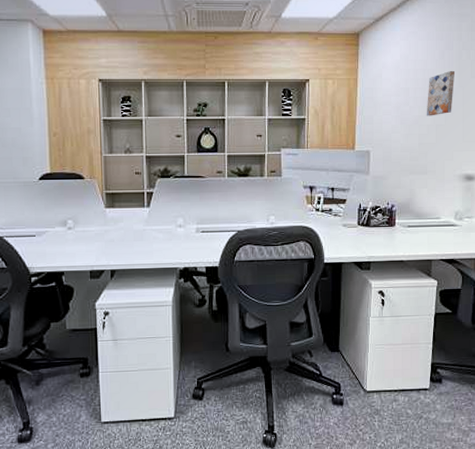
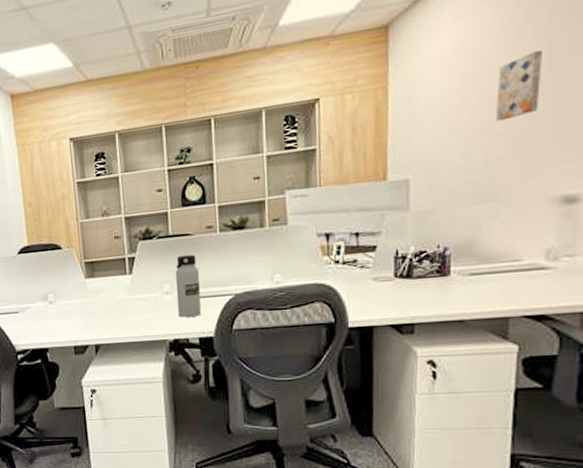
water bottle: none [188,194,209,248] -> present [175,254,201,317]

